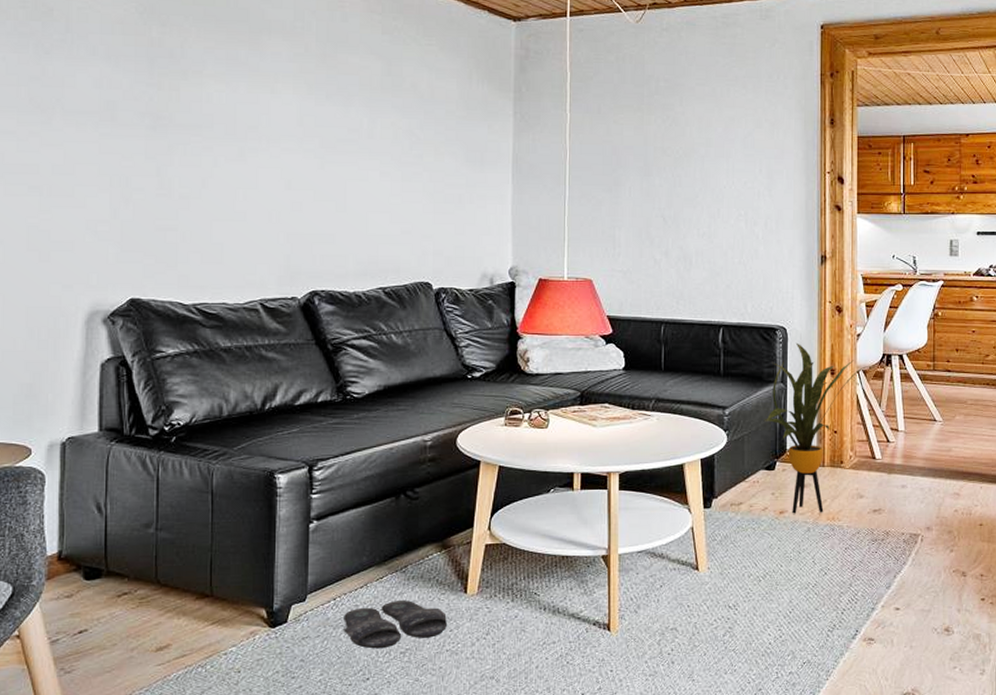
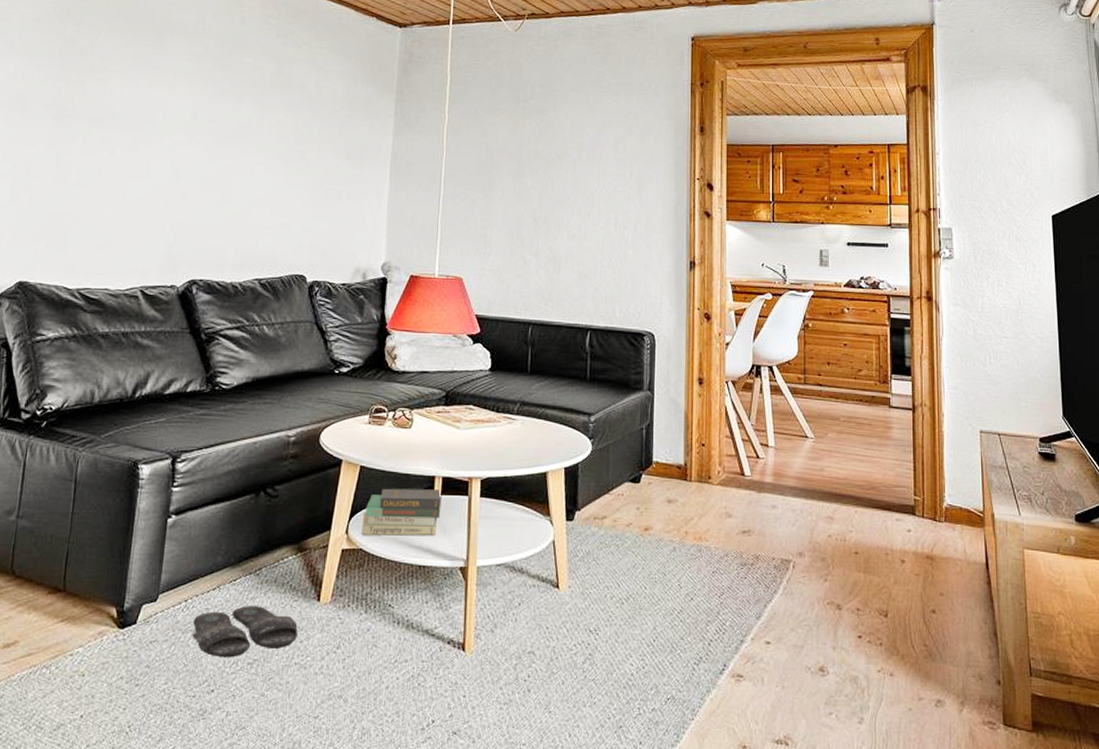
books: none [504,485,581,530] -> present [361,488,442,536]
house plant: present [763,342,871,514] -> none [629,349,740,532]

